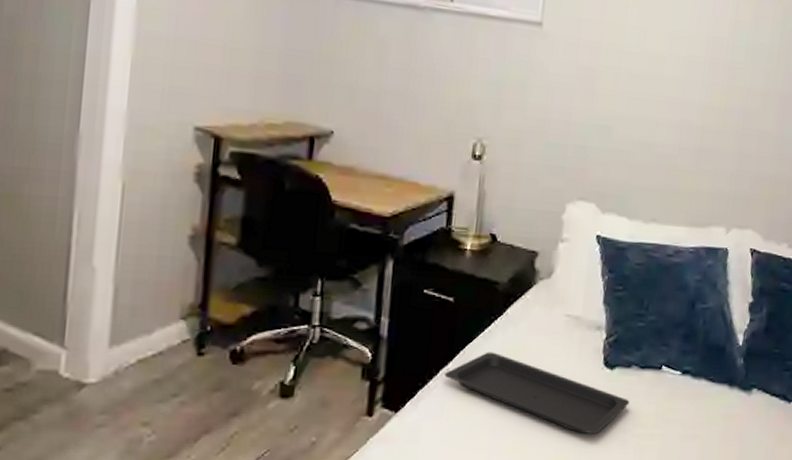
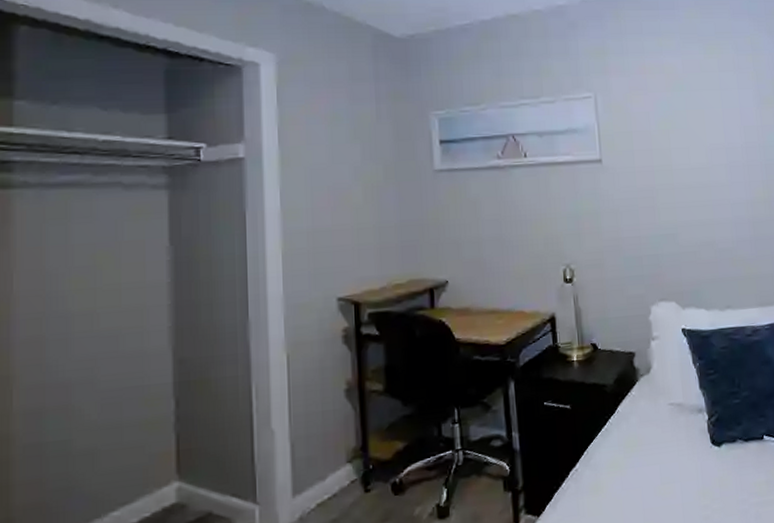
serving tray: present [443,352,630,435] -> none [573,447,742,511]

